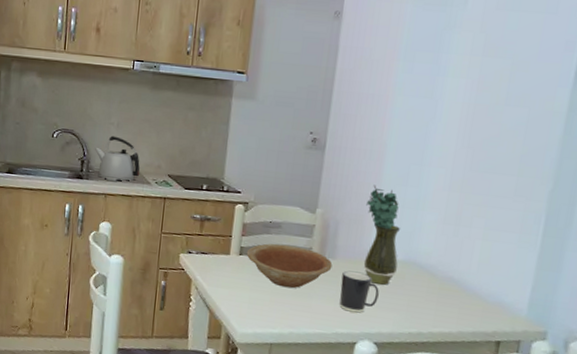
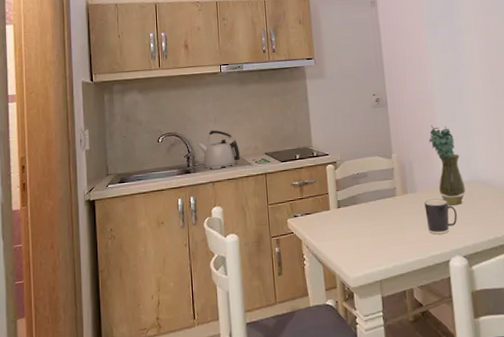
bowl: present [246,243,333,289] -> none [343,189,415,227]

